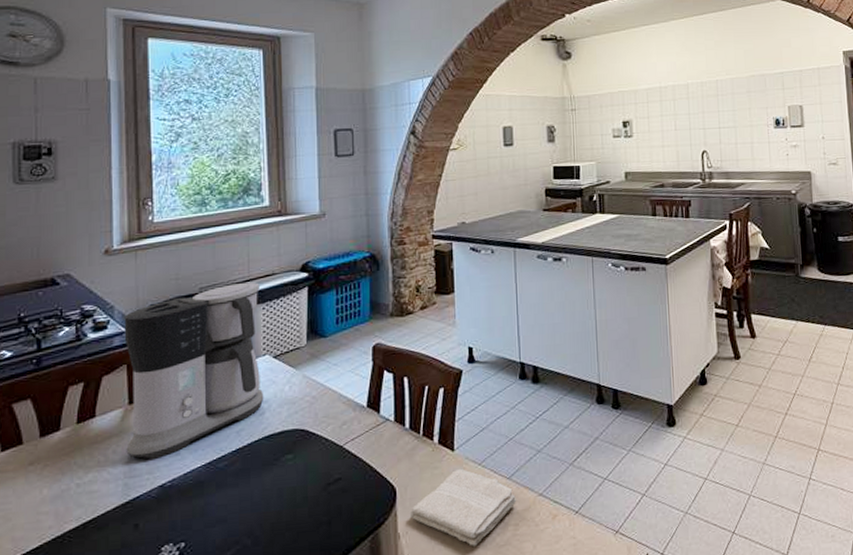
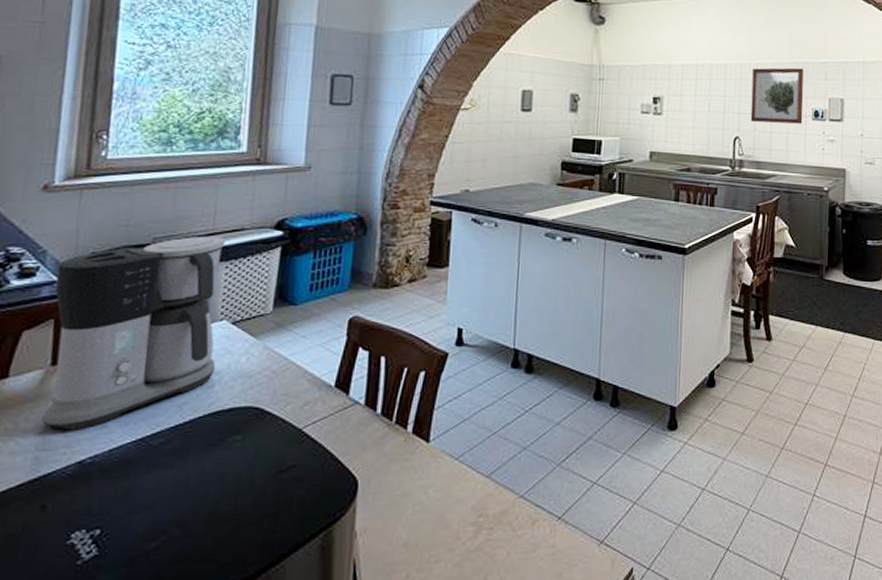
washcloth: present [411,469,517,546] -> none [372,463,495,550]
wall art: none [713,80,765,135] -> present [750,67,804,124]

